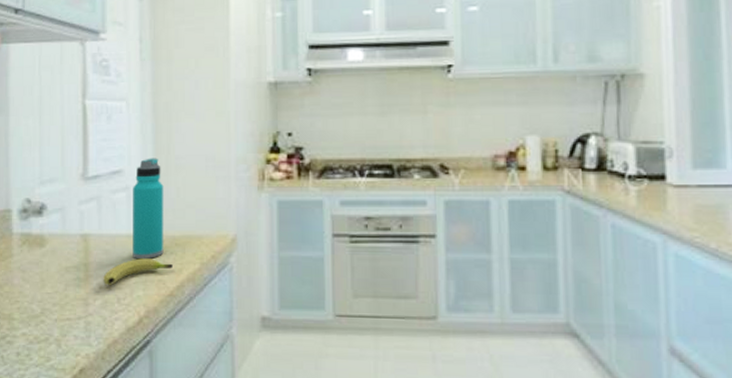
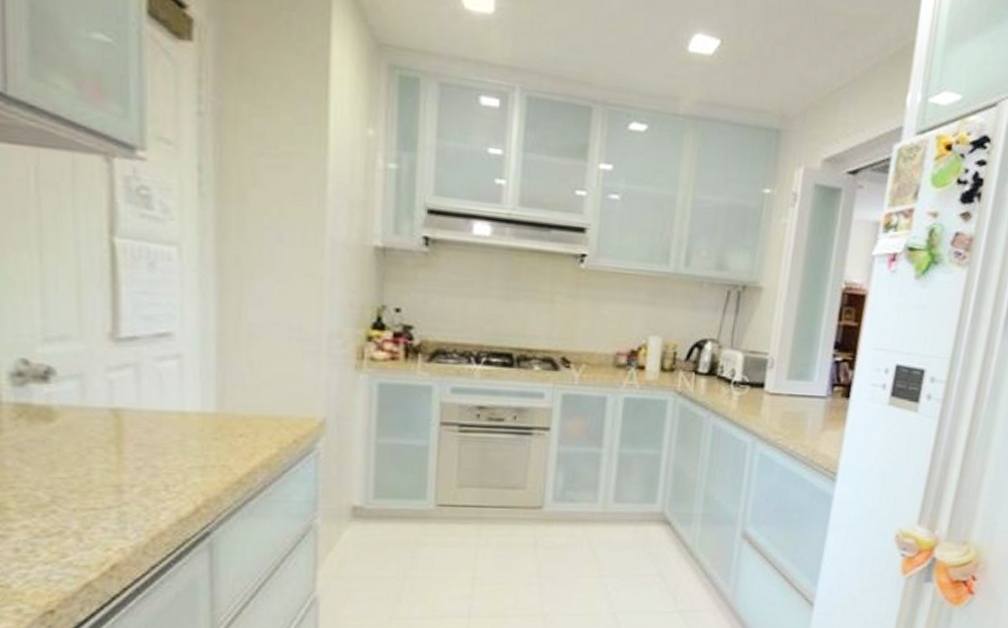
fruit: present [103,258,173,286] -> none [144,440,242,471]
water bottle: present [133,158,164,260] -> none [186,321,231,442]

